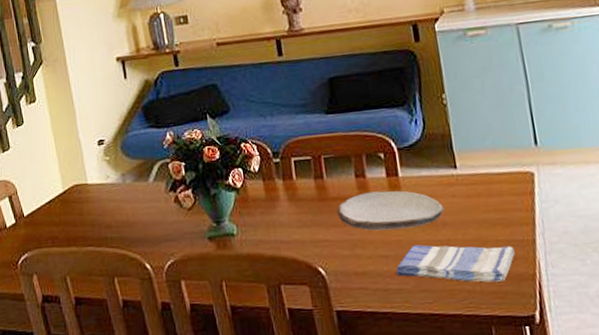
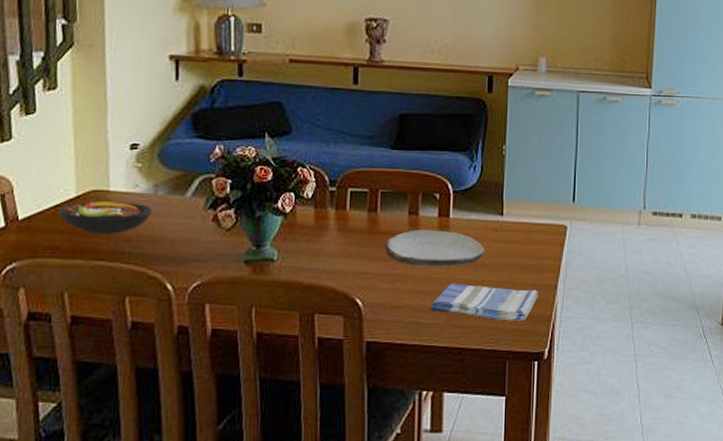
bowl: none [52,192,124,224] -> present [59,202,153,235]

